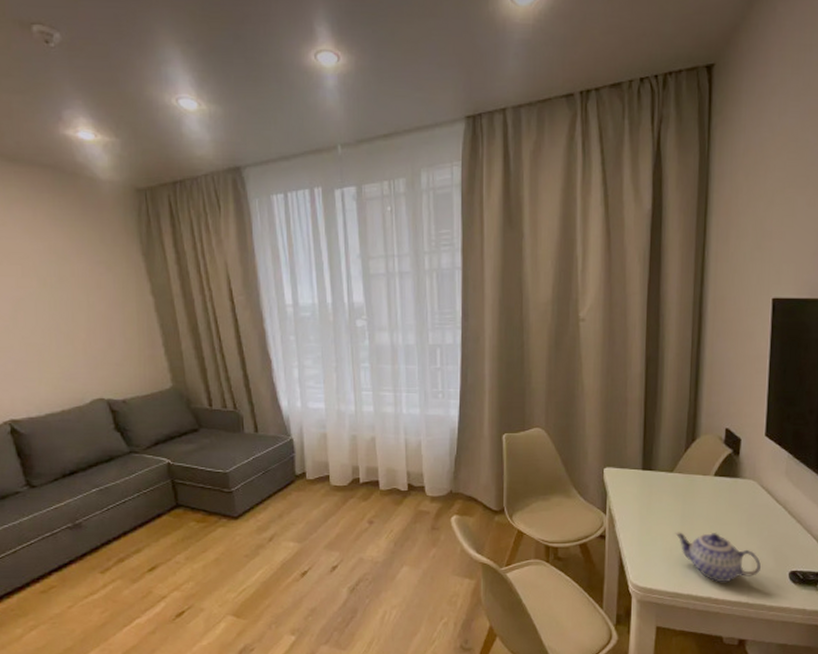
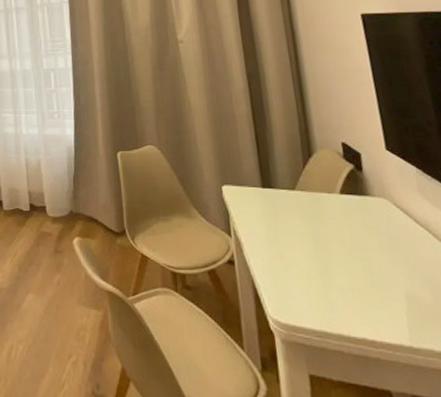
teapot: present [675,532,761,583] -> none [309,258,418,321]

